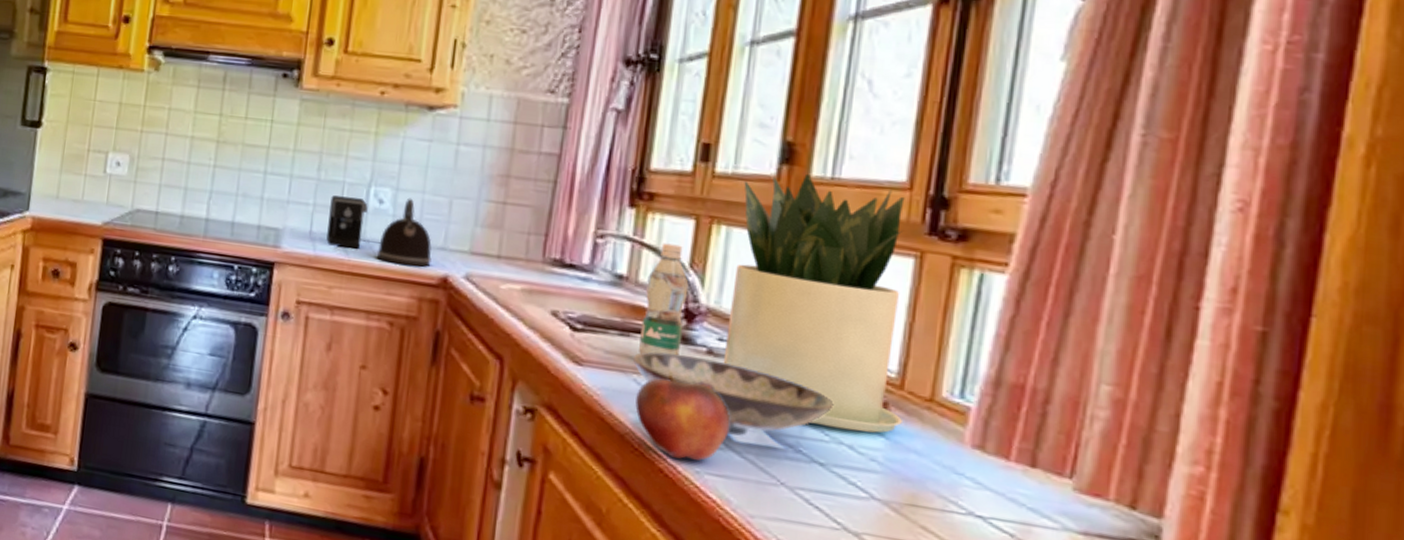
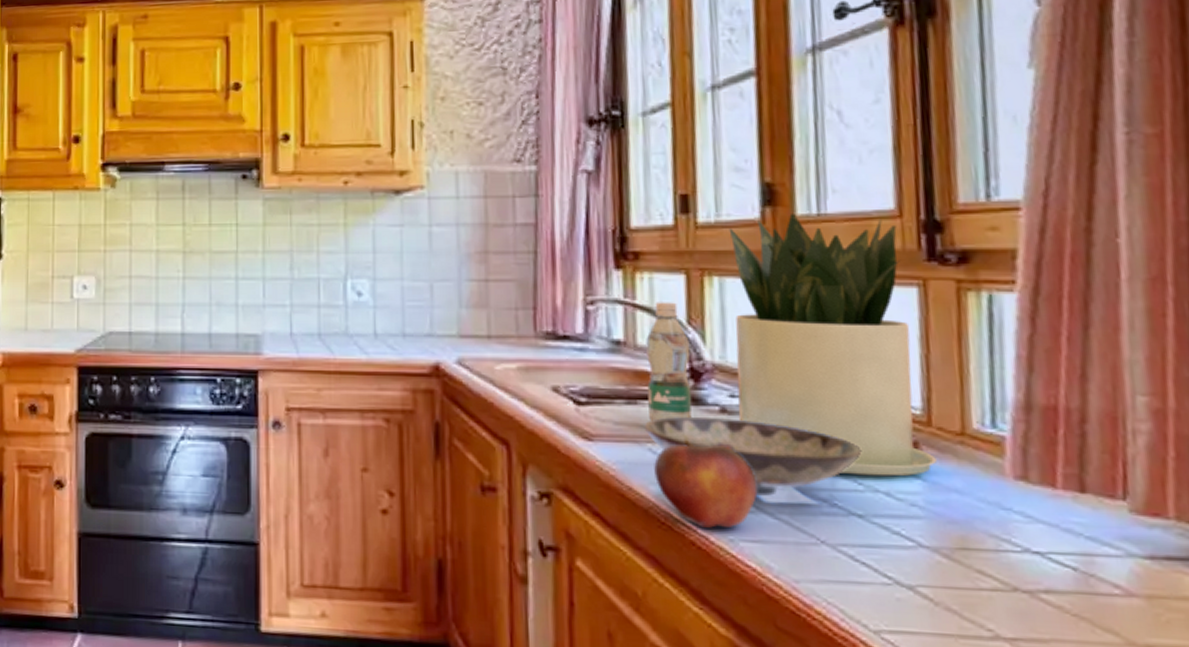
coffee maker: present [326,195,380,249] -> none [308,293,365,347]
kettle: present [377,198,432,267] -> none [362,286,420,358]

